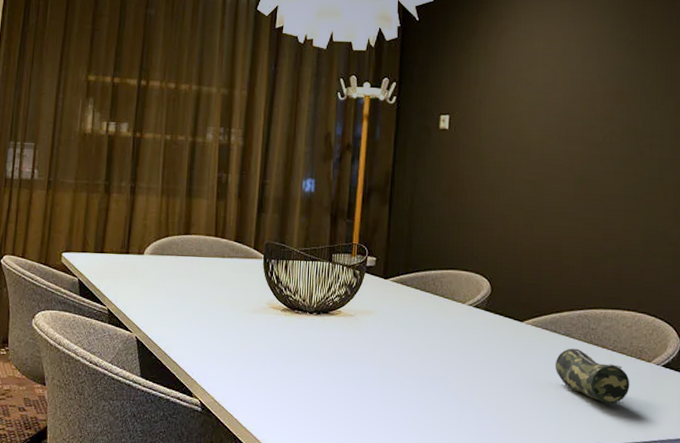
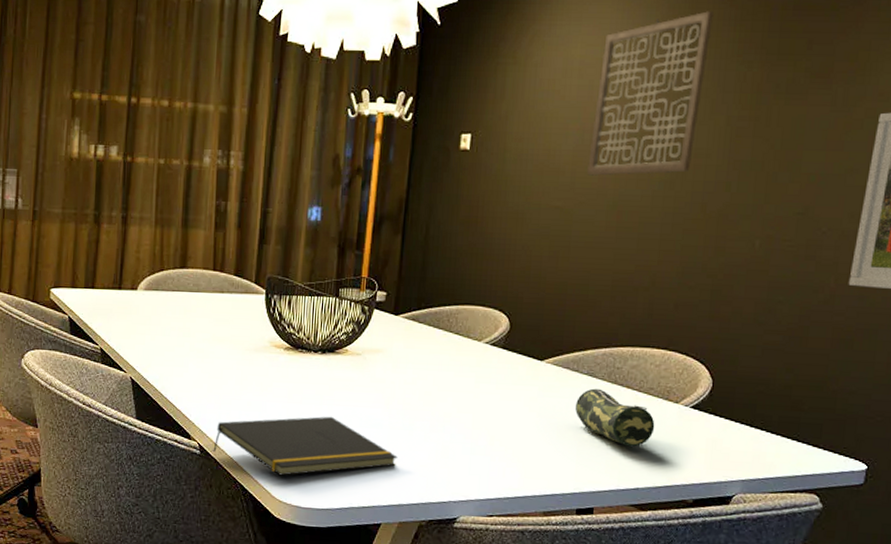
notepad: none [214,374,390,433] -> present [213,416,398,476]
wall art: none [554,12,658,153] -> present [586,11,714,176]

